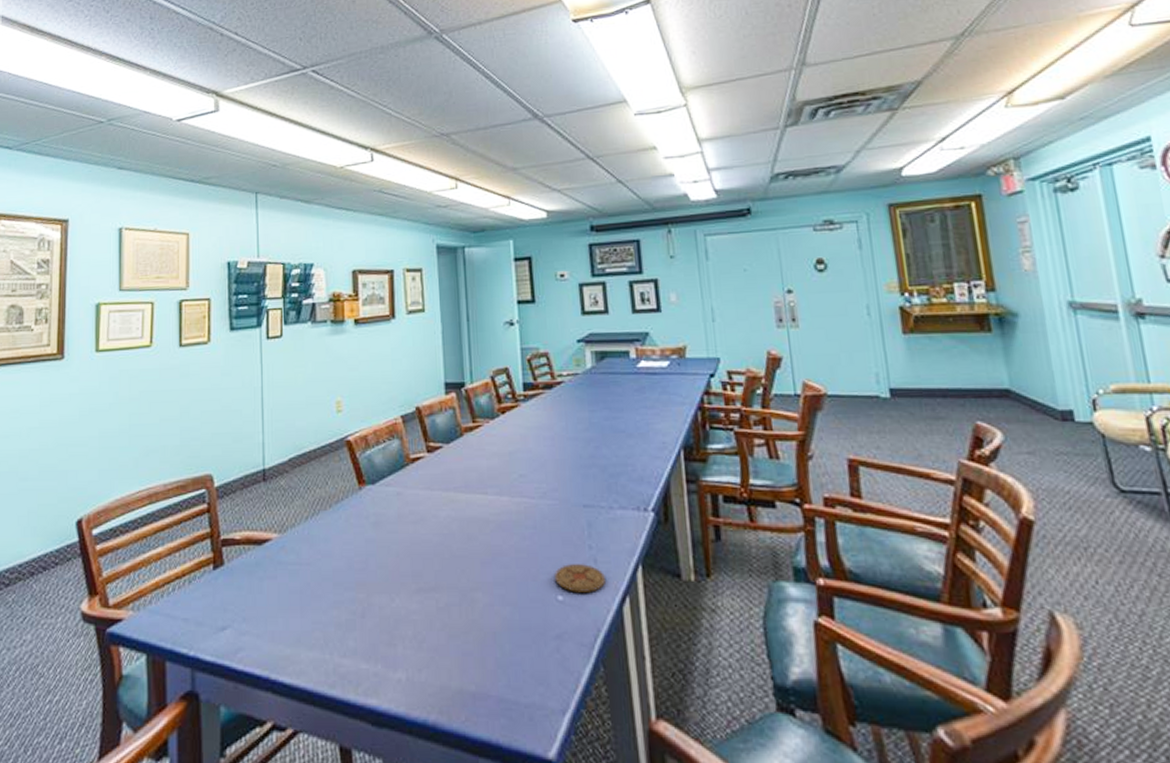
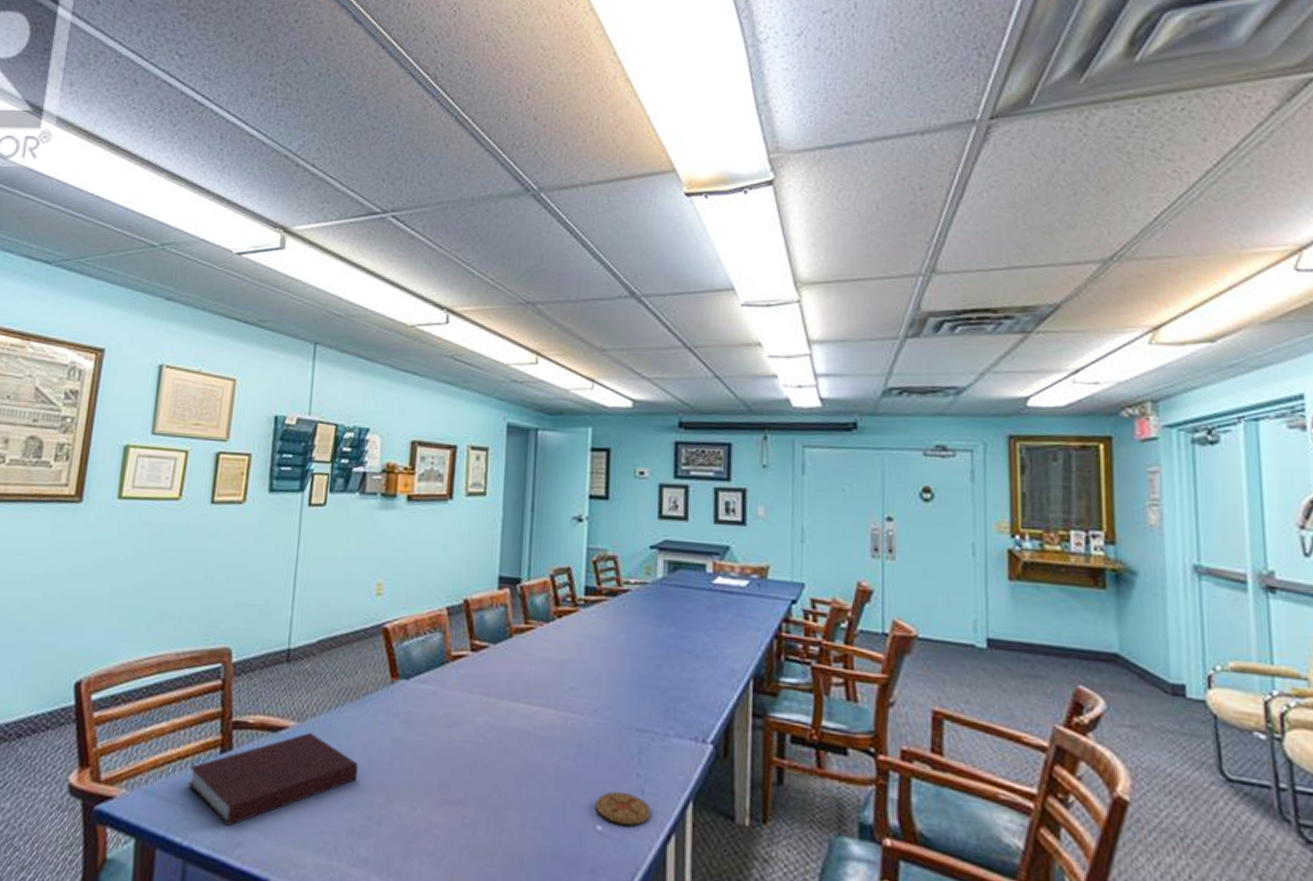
notebook: none [187,542,338,633] -> present [187,733,358,826]

